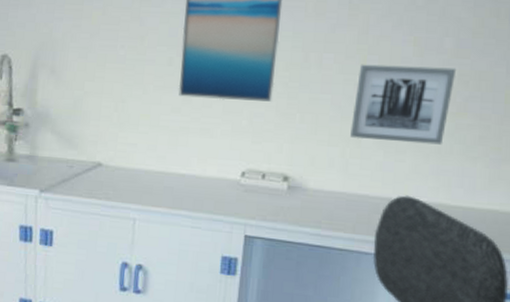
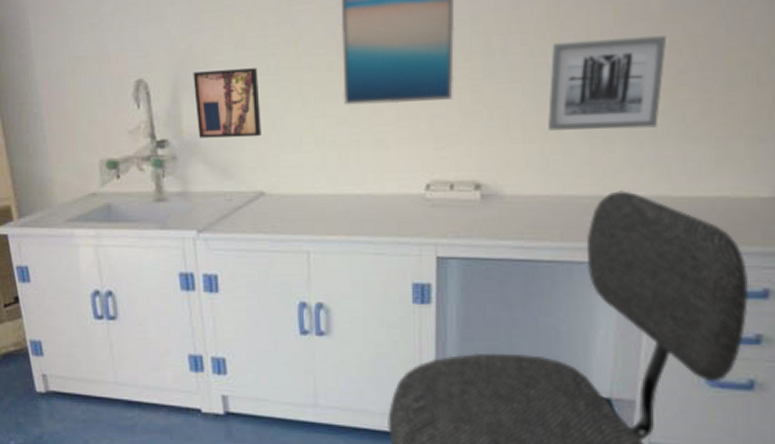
wall art: none [50,54,108,115] -> present [193,68,261,138]

